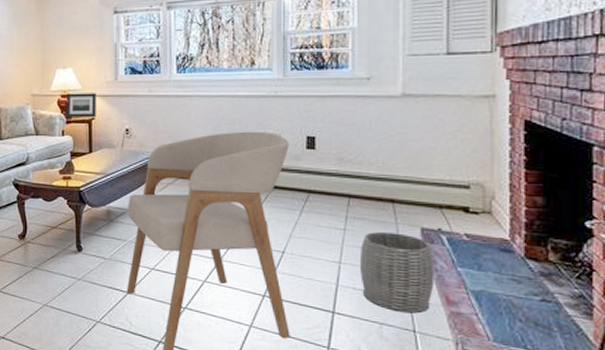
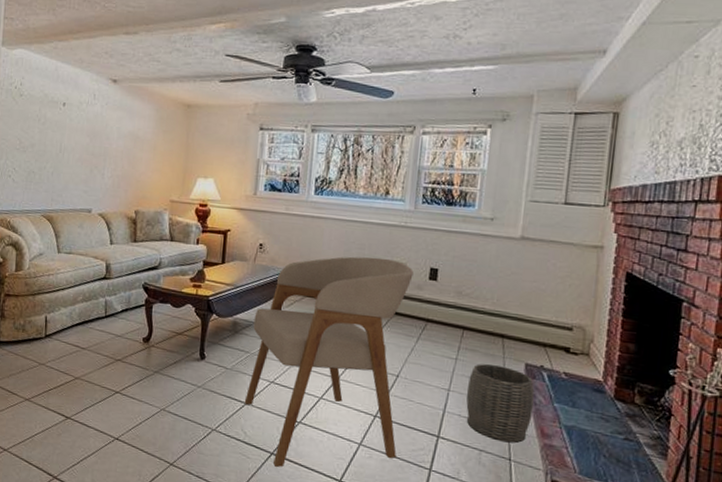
picture frame: present [66,93,96,118] -> none [203,203,234,230]

